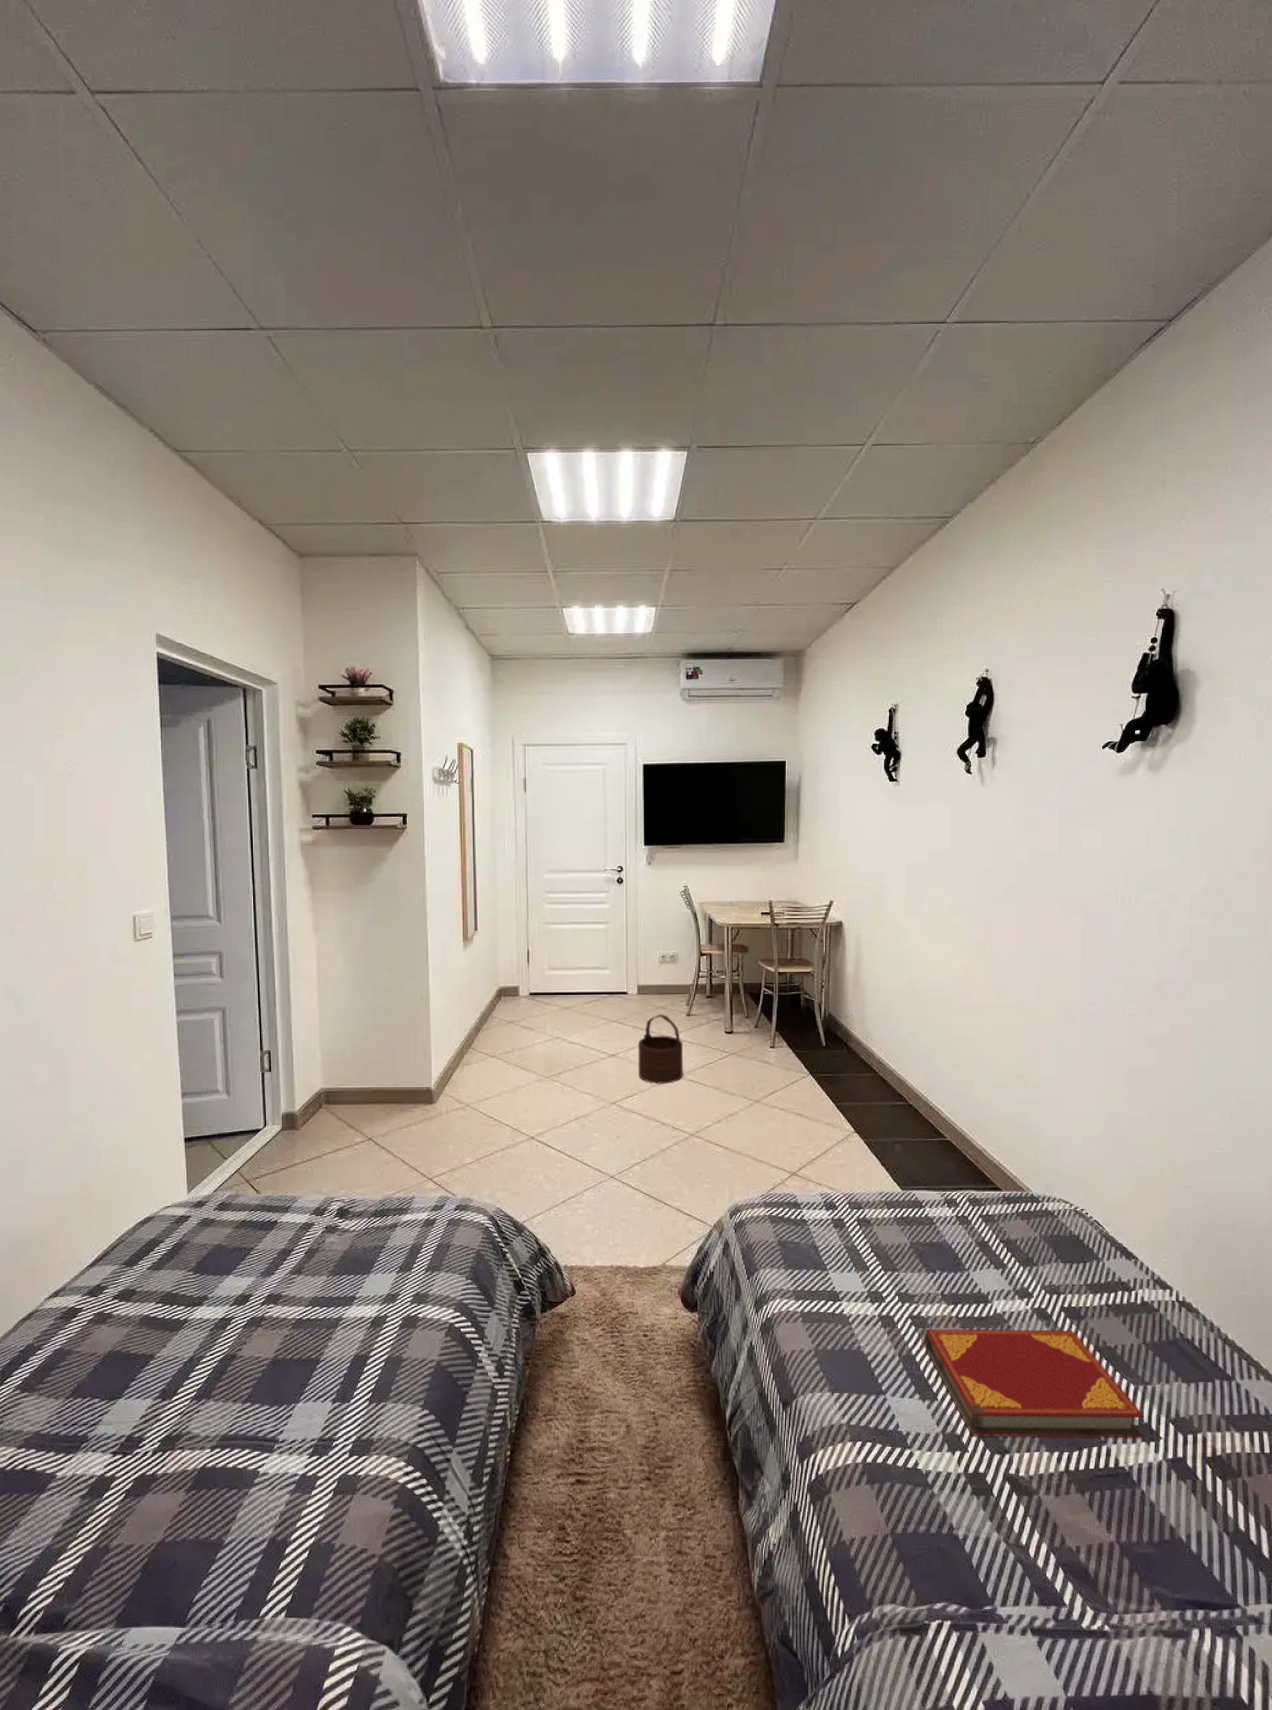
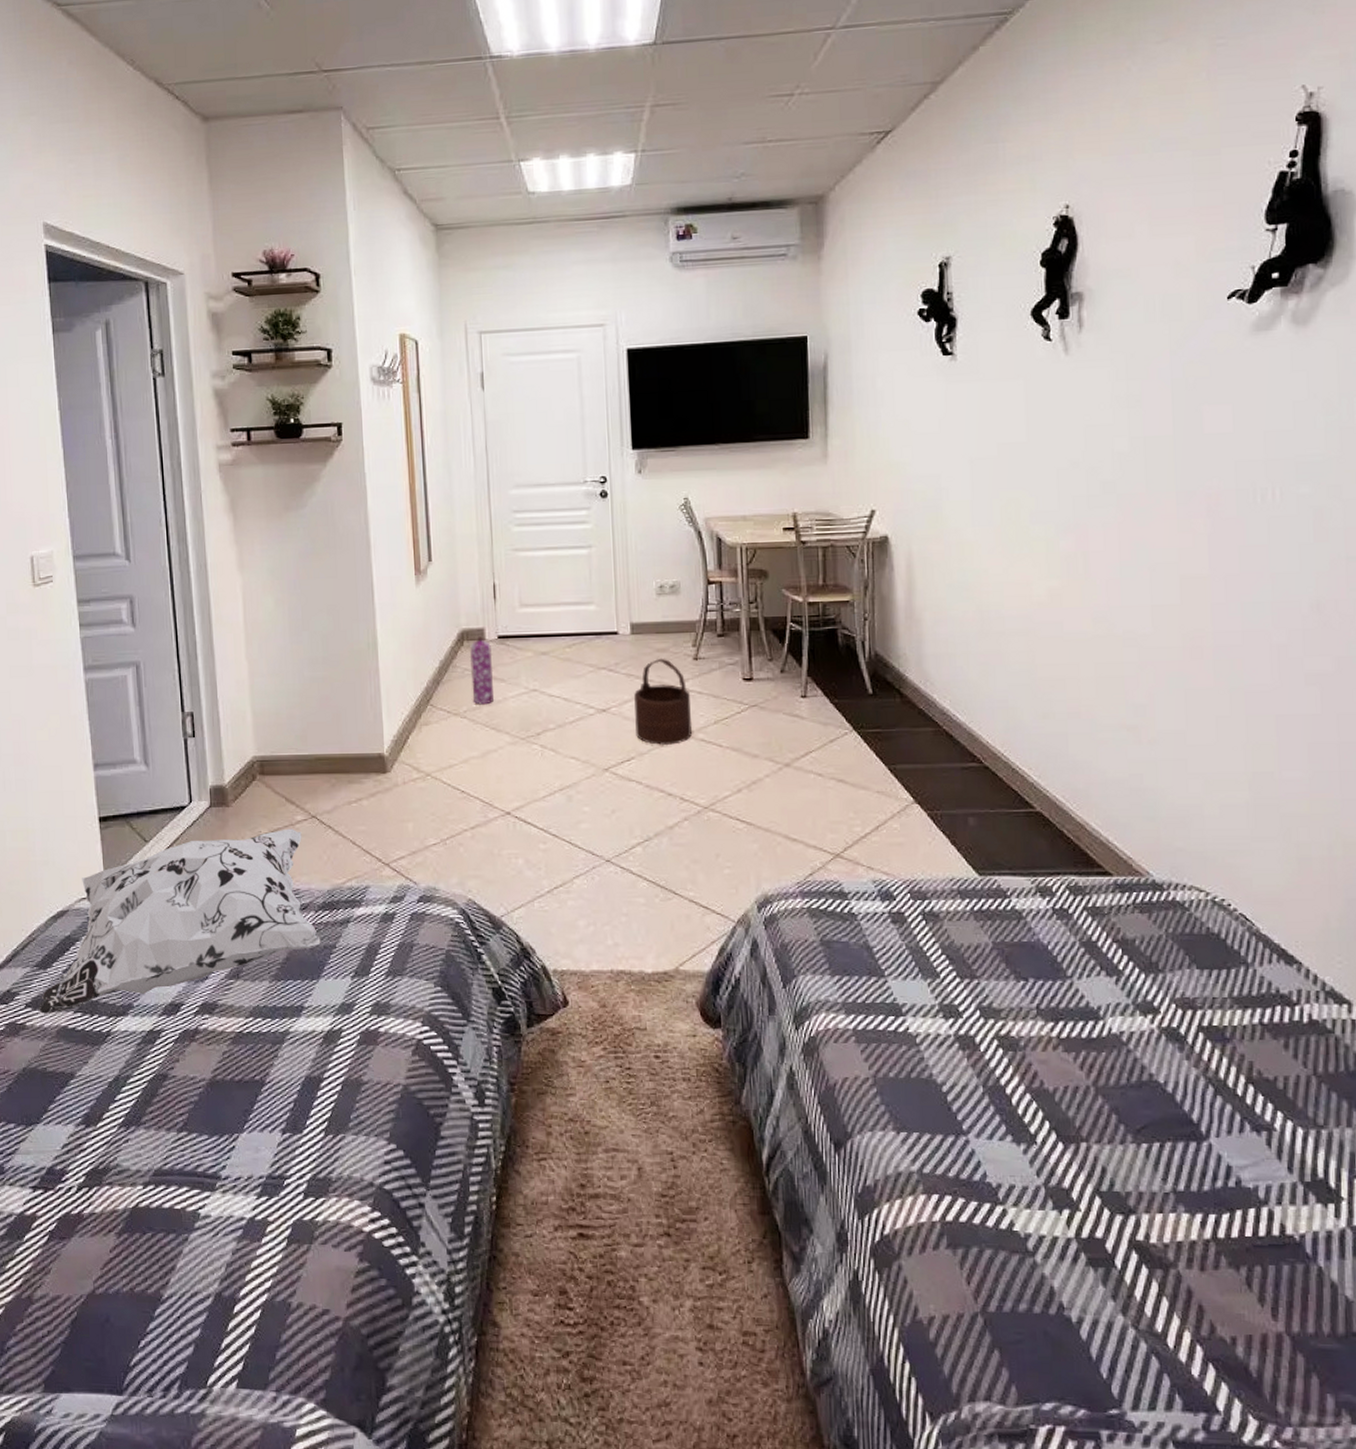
decorative pillow: none [124,1149,372,1306] -> present [38,828,321,1015]
gas cylinder: none [505,993,525,1049] -> present [469,636,494,705]
hardback book: present [924,1328,1145,1438] -> none [1016,1052,1319,1199]

